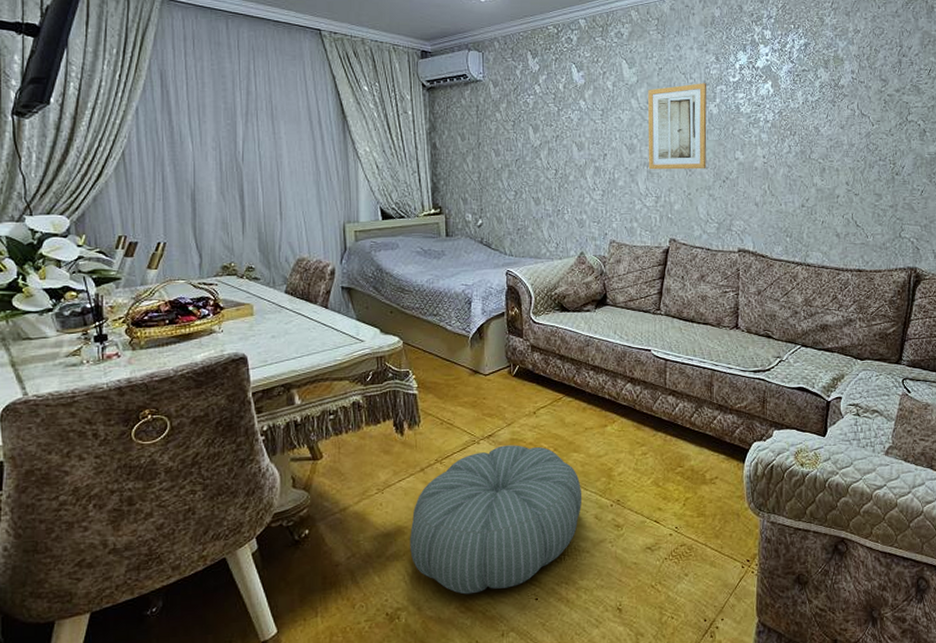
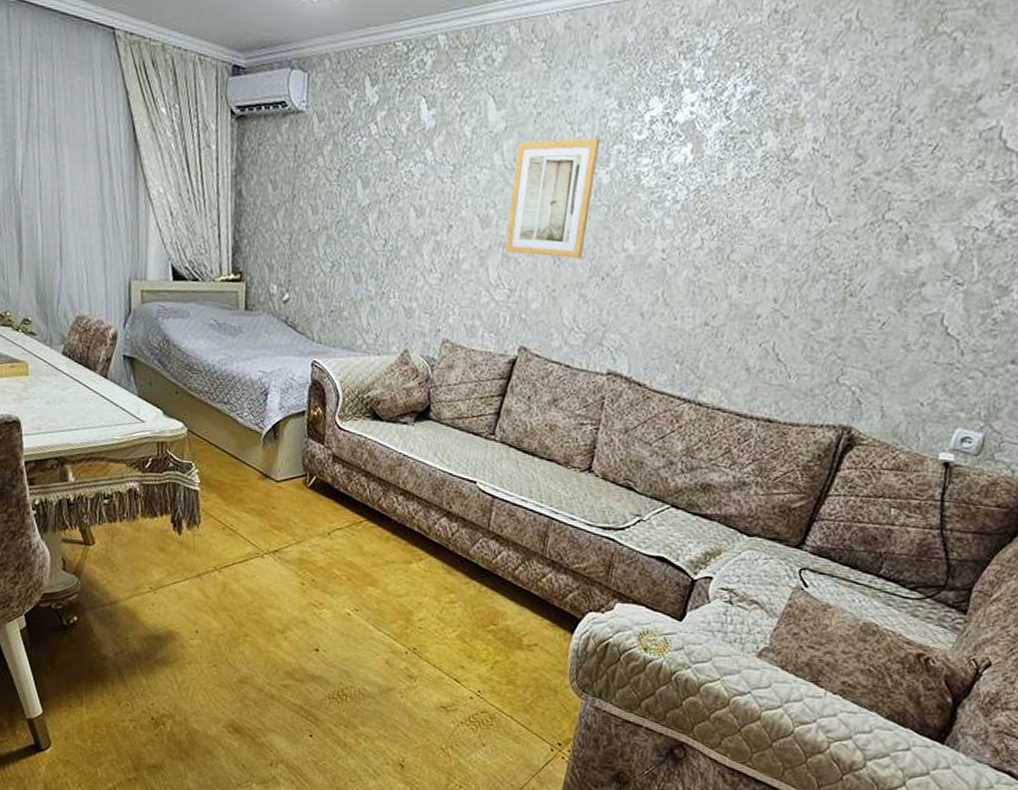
pouf: present [410,445,583,595] -> none [180,564,374,718]

